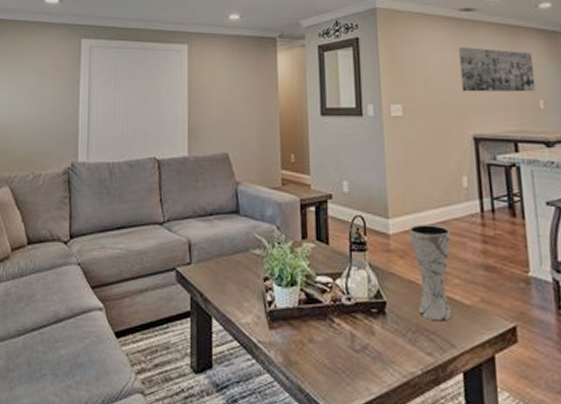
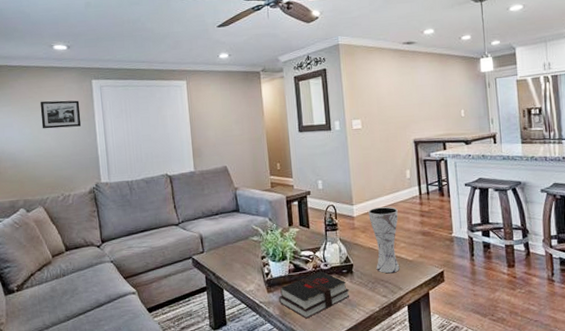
picture frame: none [20,60,65,93] -> present [39,100,82,129]
hardback book: none [283,307,381,374] -> present [279,271,350,319]
wall art: present [459,46,536,92] -> none [403,72,459,108]

